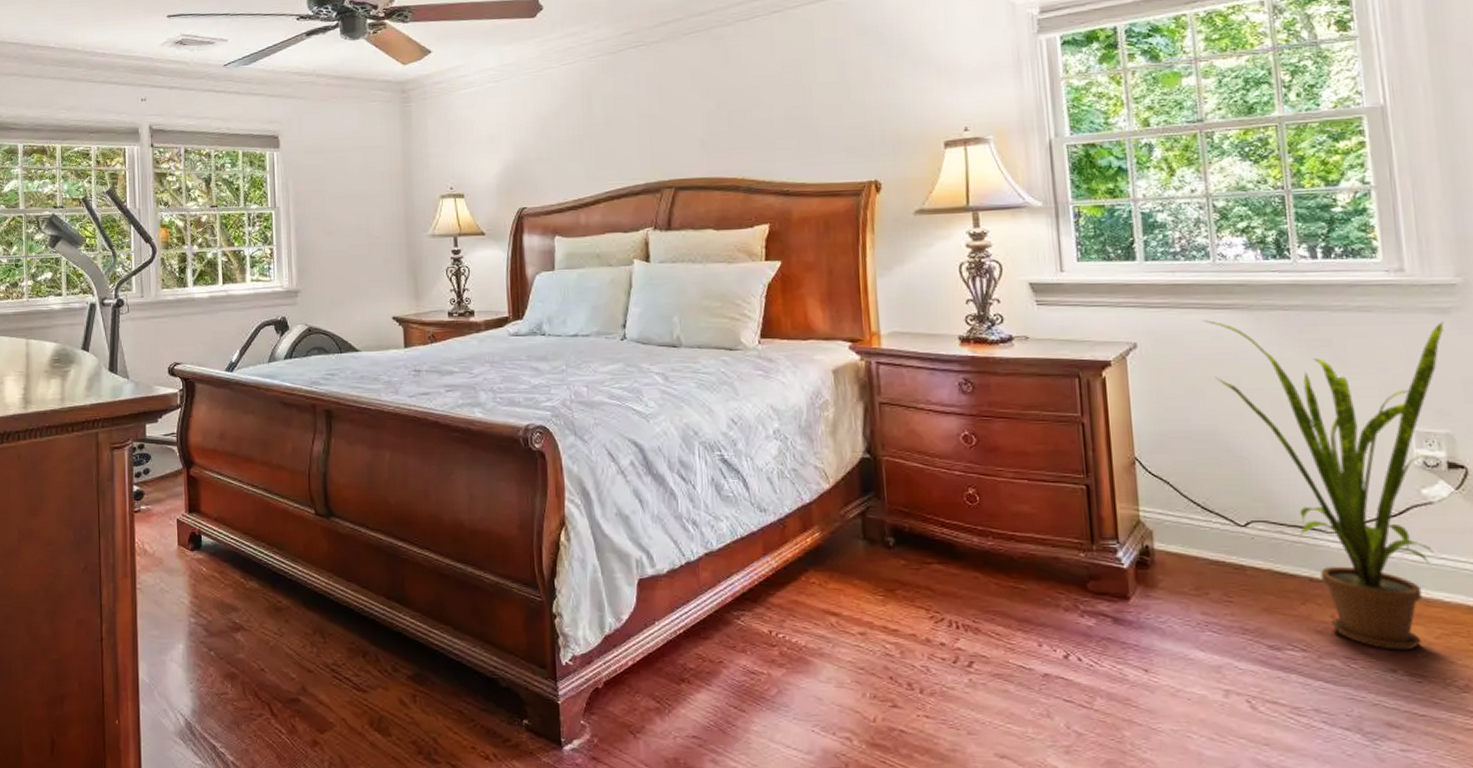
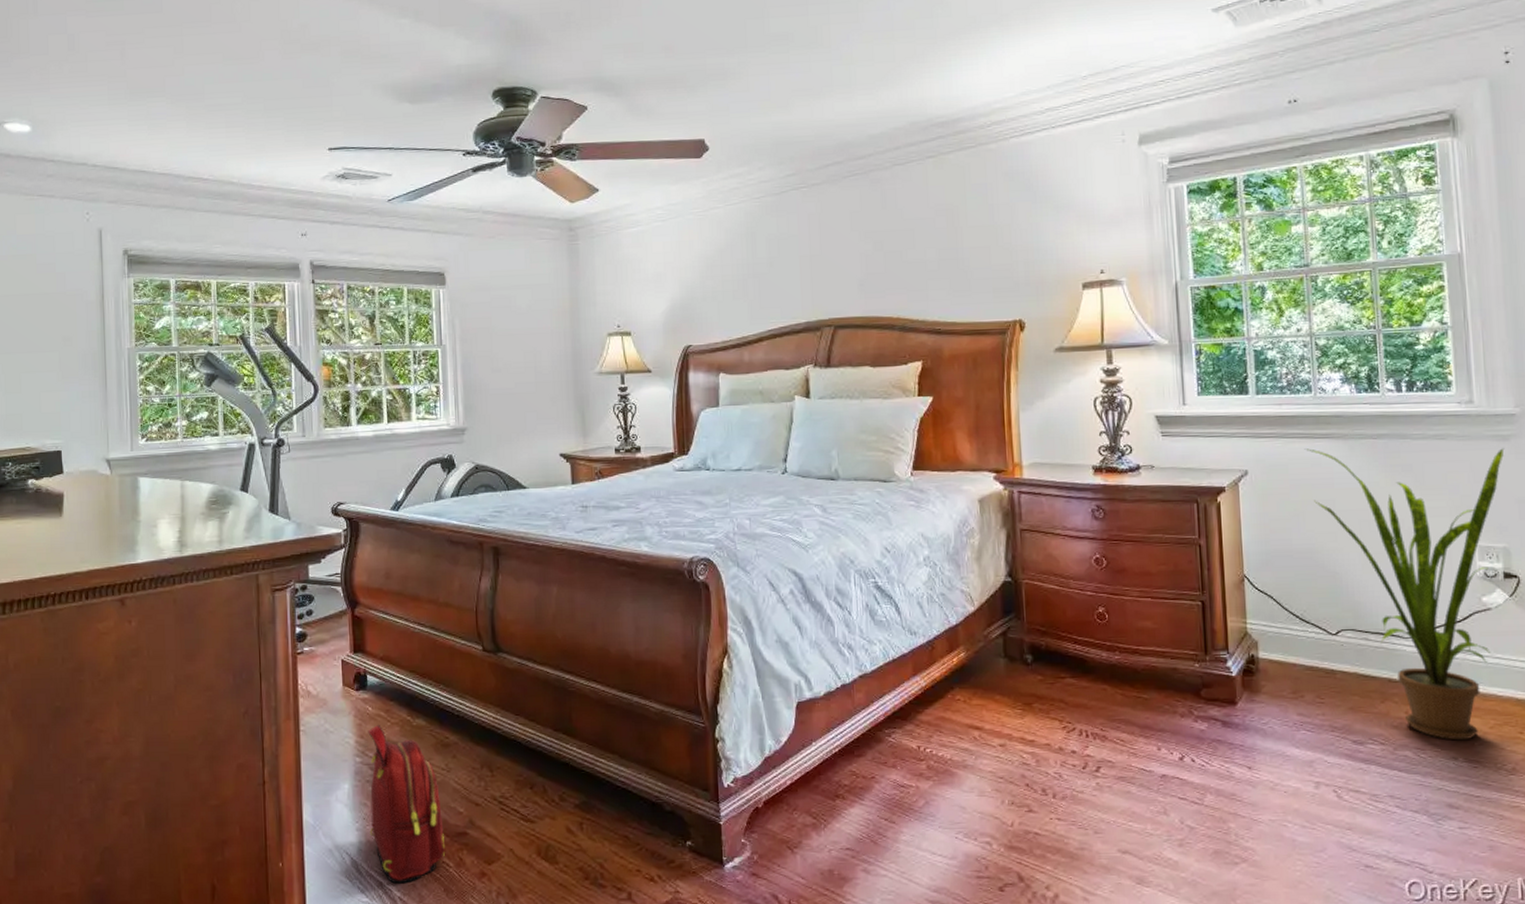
backpack: none [202,585,278,748] -> present [368,724,446,884]

